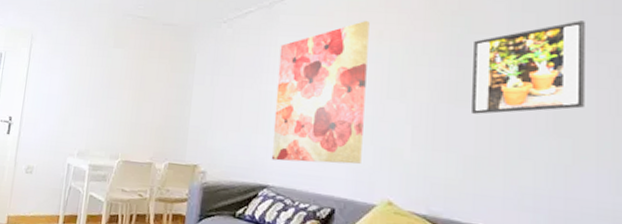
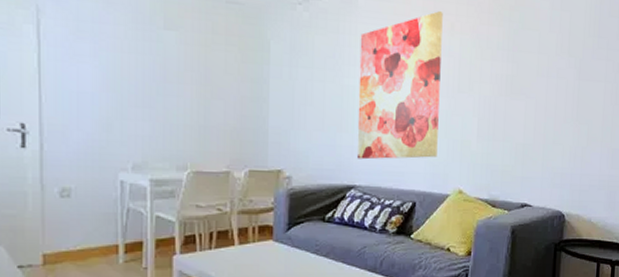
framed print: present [472,20,585,114] -> none [522,21,601,106]

